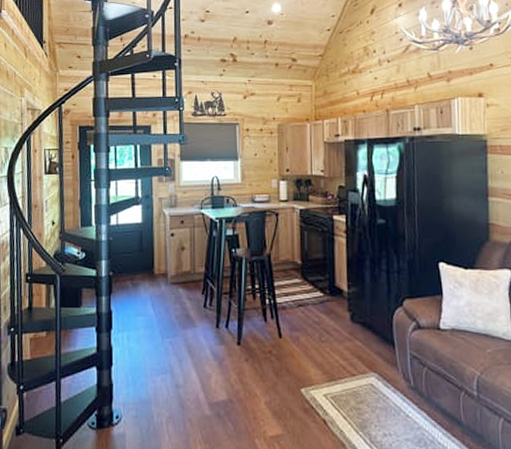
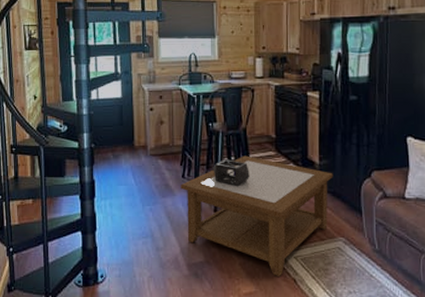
coffee table: none [202,283,363,417] -> present [181,155,333,276]
lantern: none [235,287,275,318] -> present [212,159,249,187]

